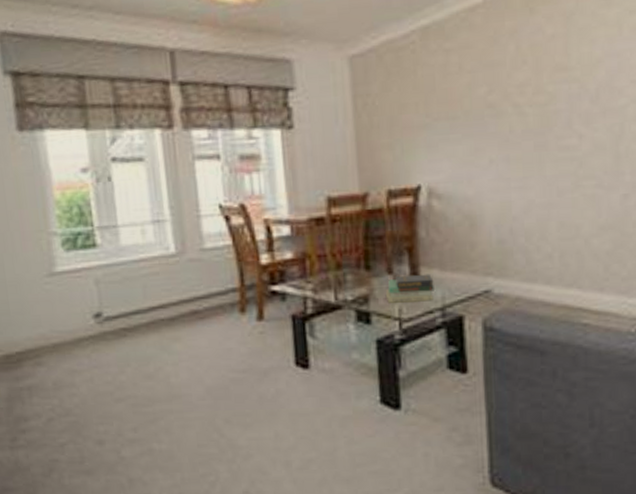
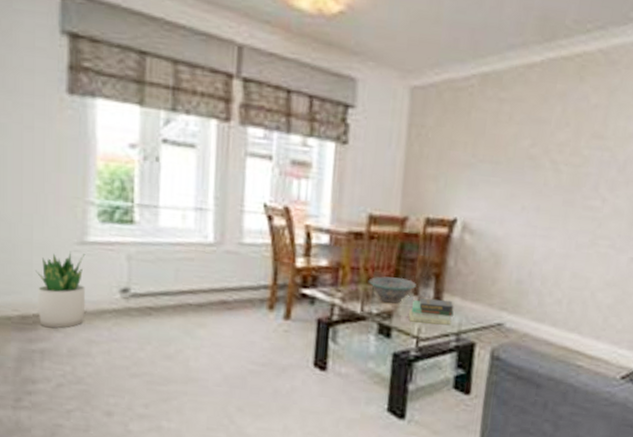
planter: none [12,284,64,364] -> present [36,251,86,328]
decorative bowl: none [337,258,389,287] -> present [368,276,416,303]

